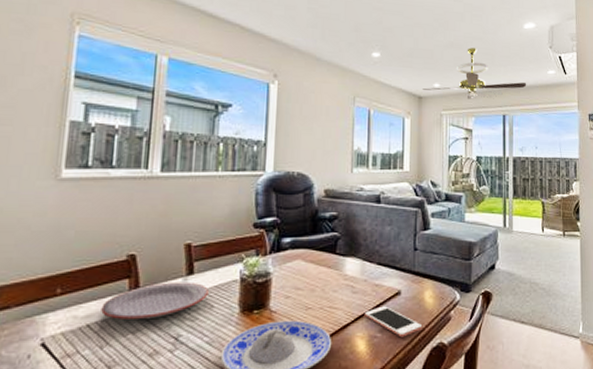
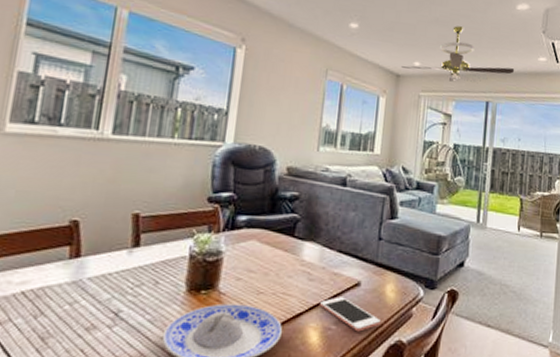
plate: present [101,282,208,320] -> none [37,253,154,292]

